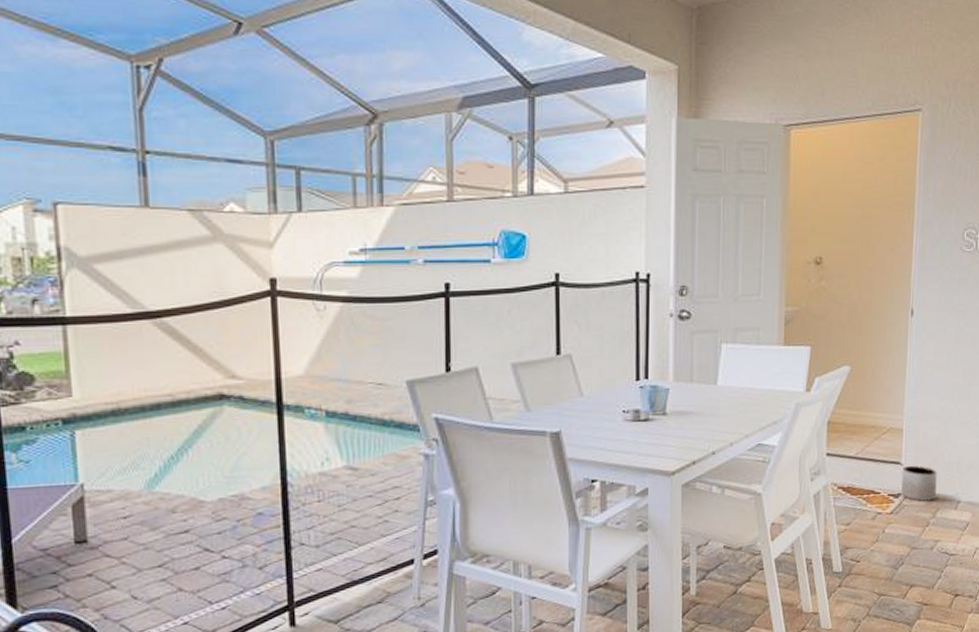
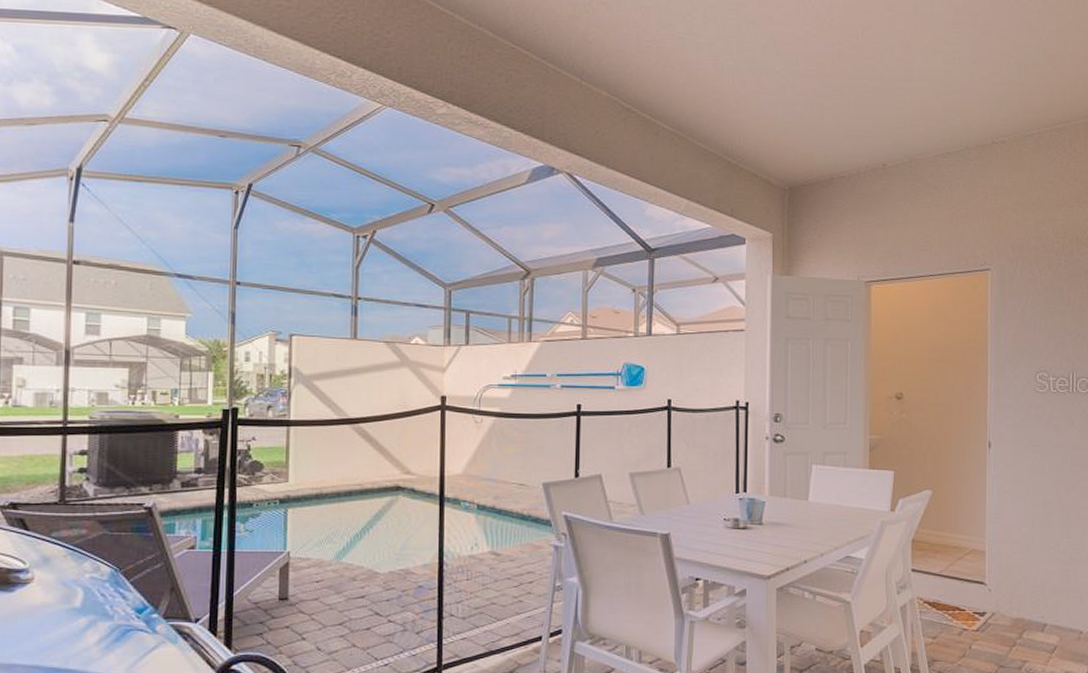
planter: present [901,465,937,501] -> none [986,586,1022,621]

